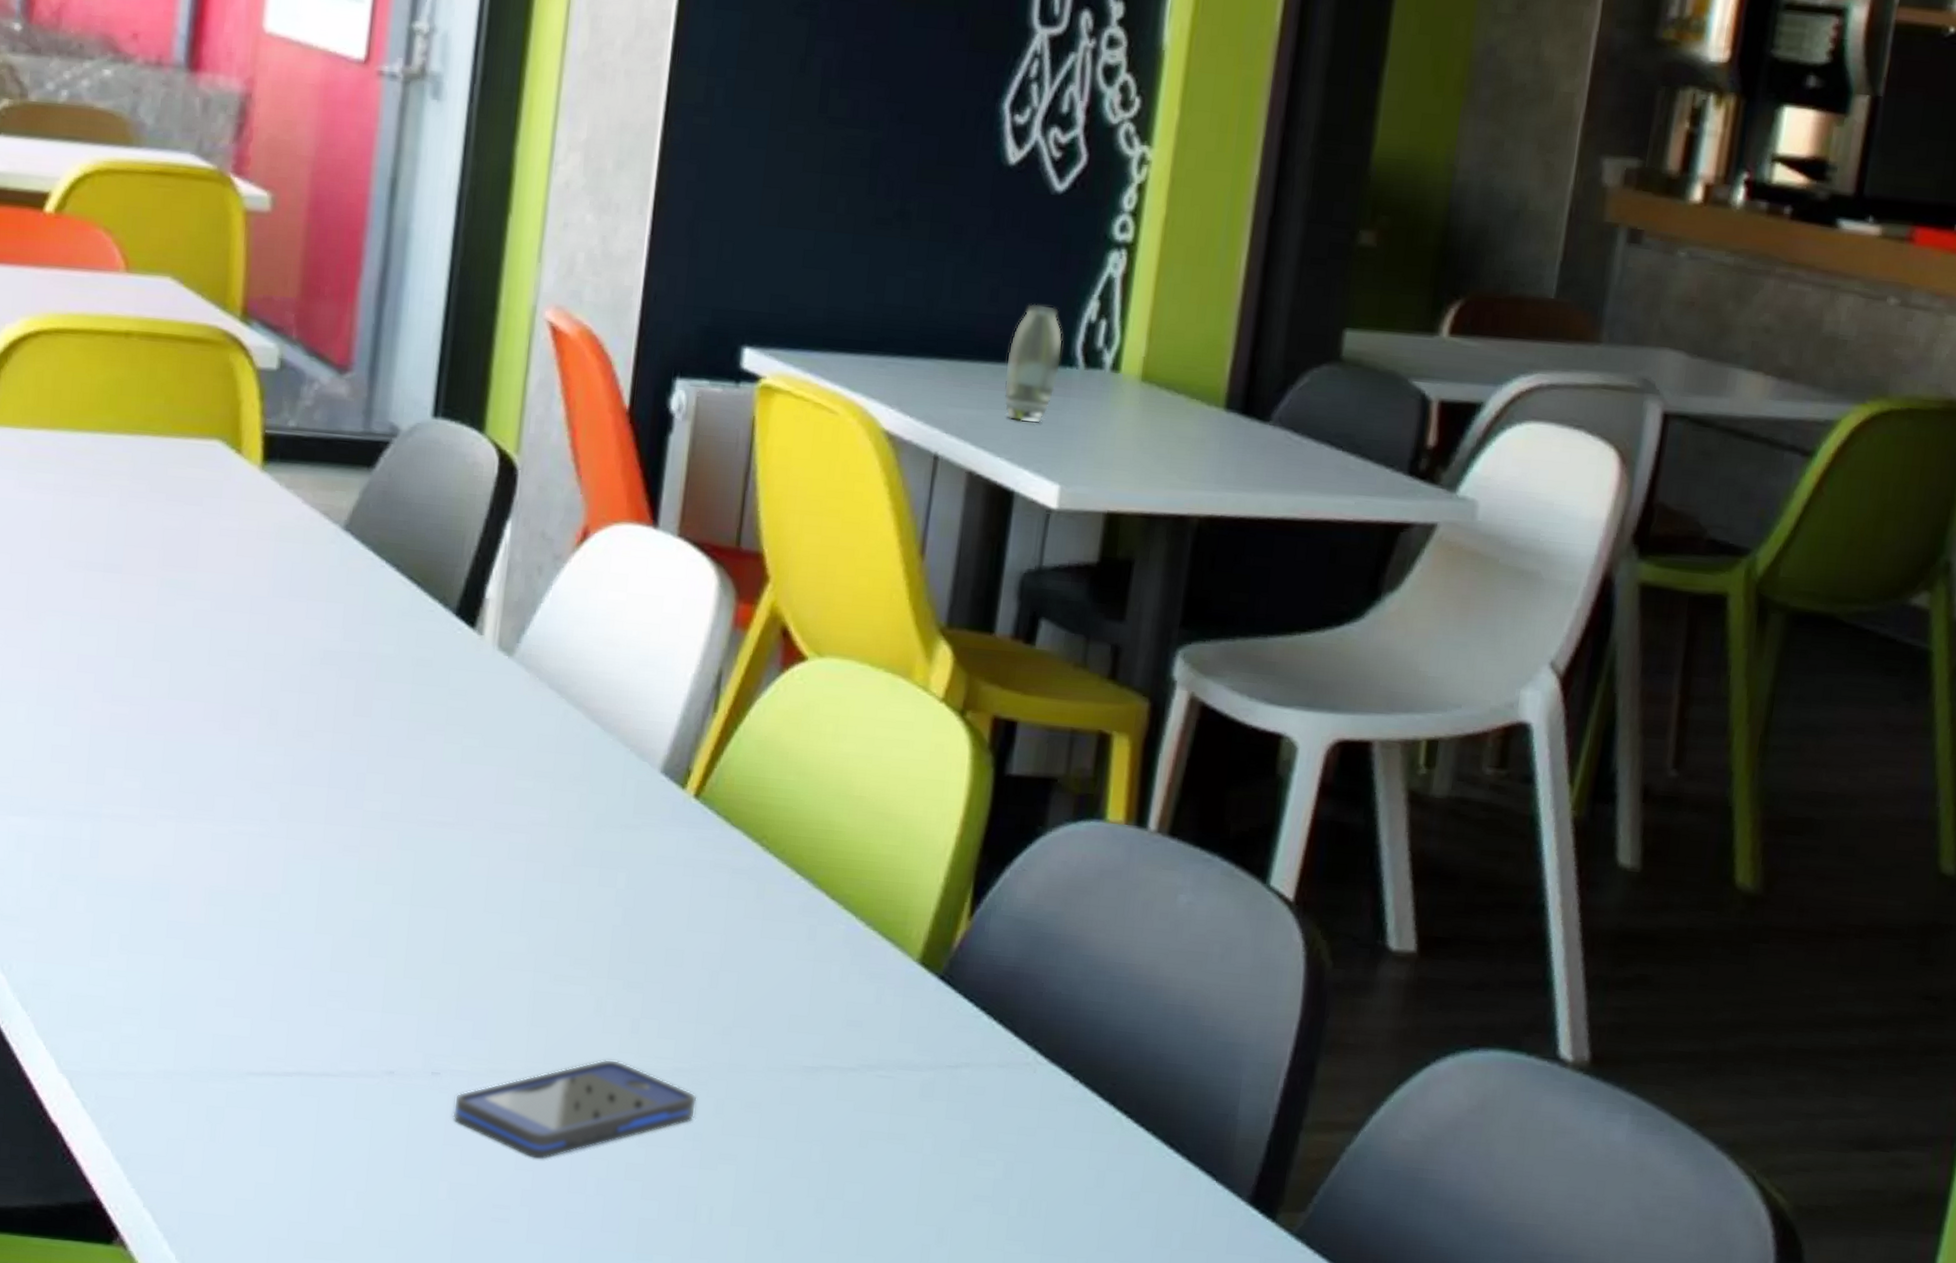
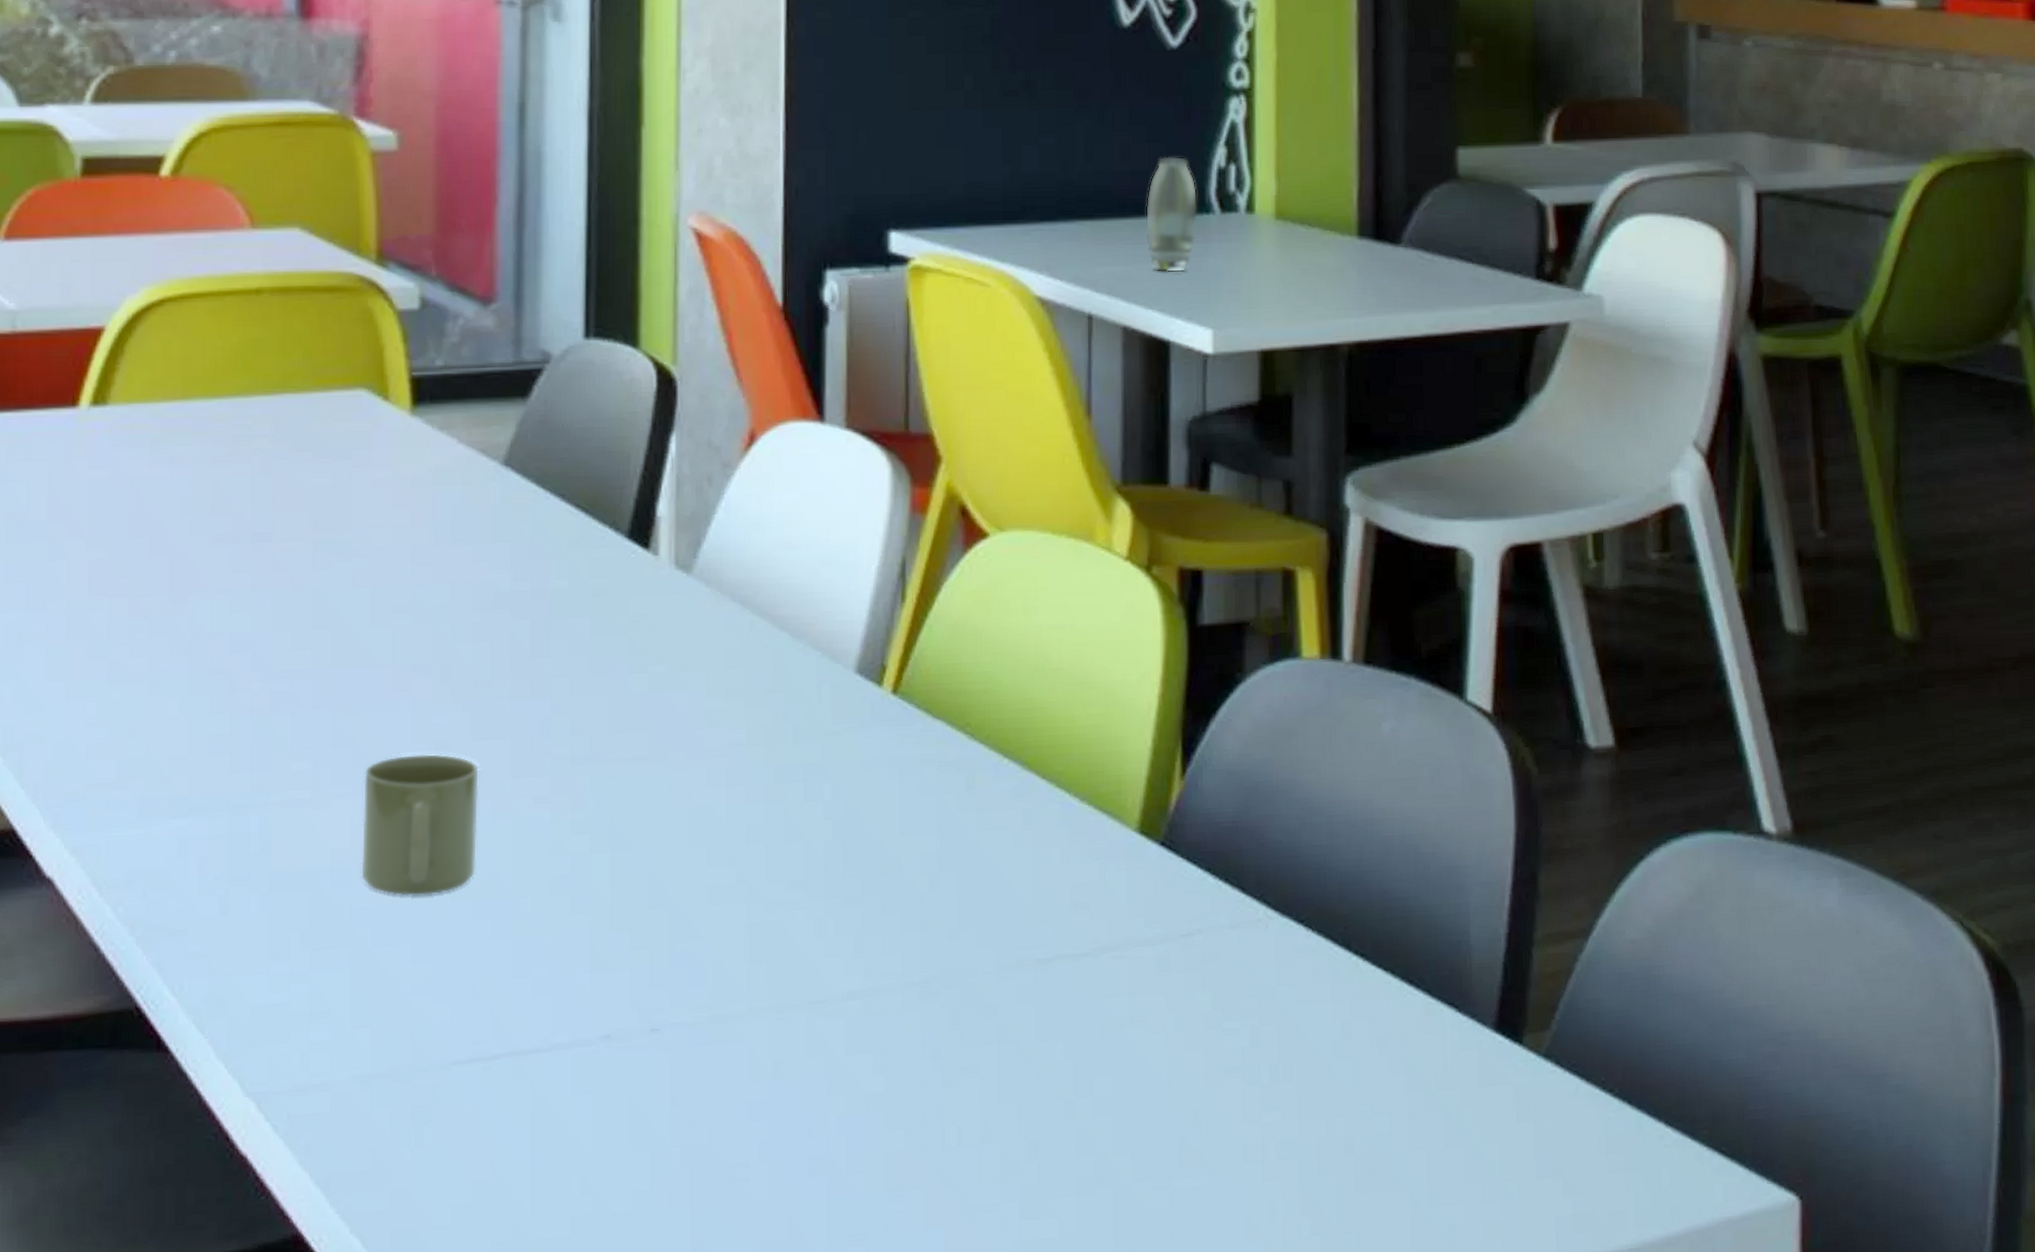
cup: none [179,788,295,920] -> present [361,754,479,896]
mobile phone: present [452,1059,697,1158] -> none [677,984,931,1105]

